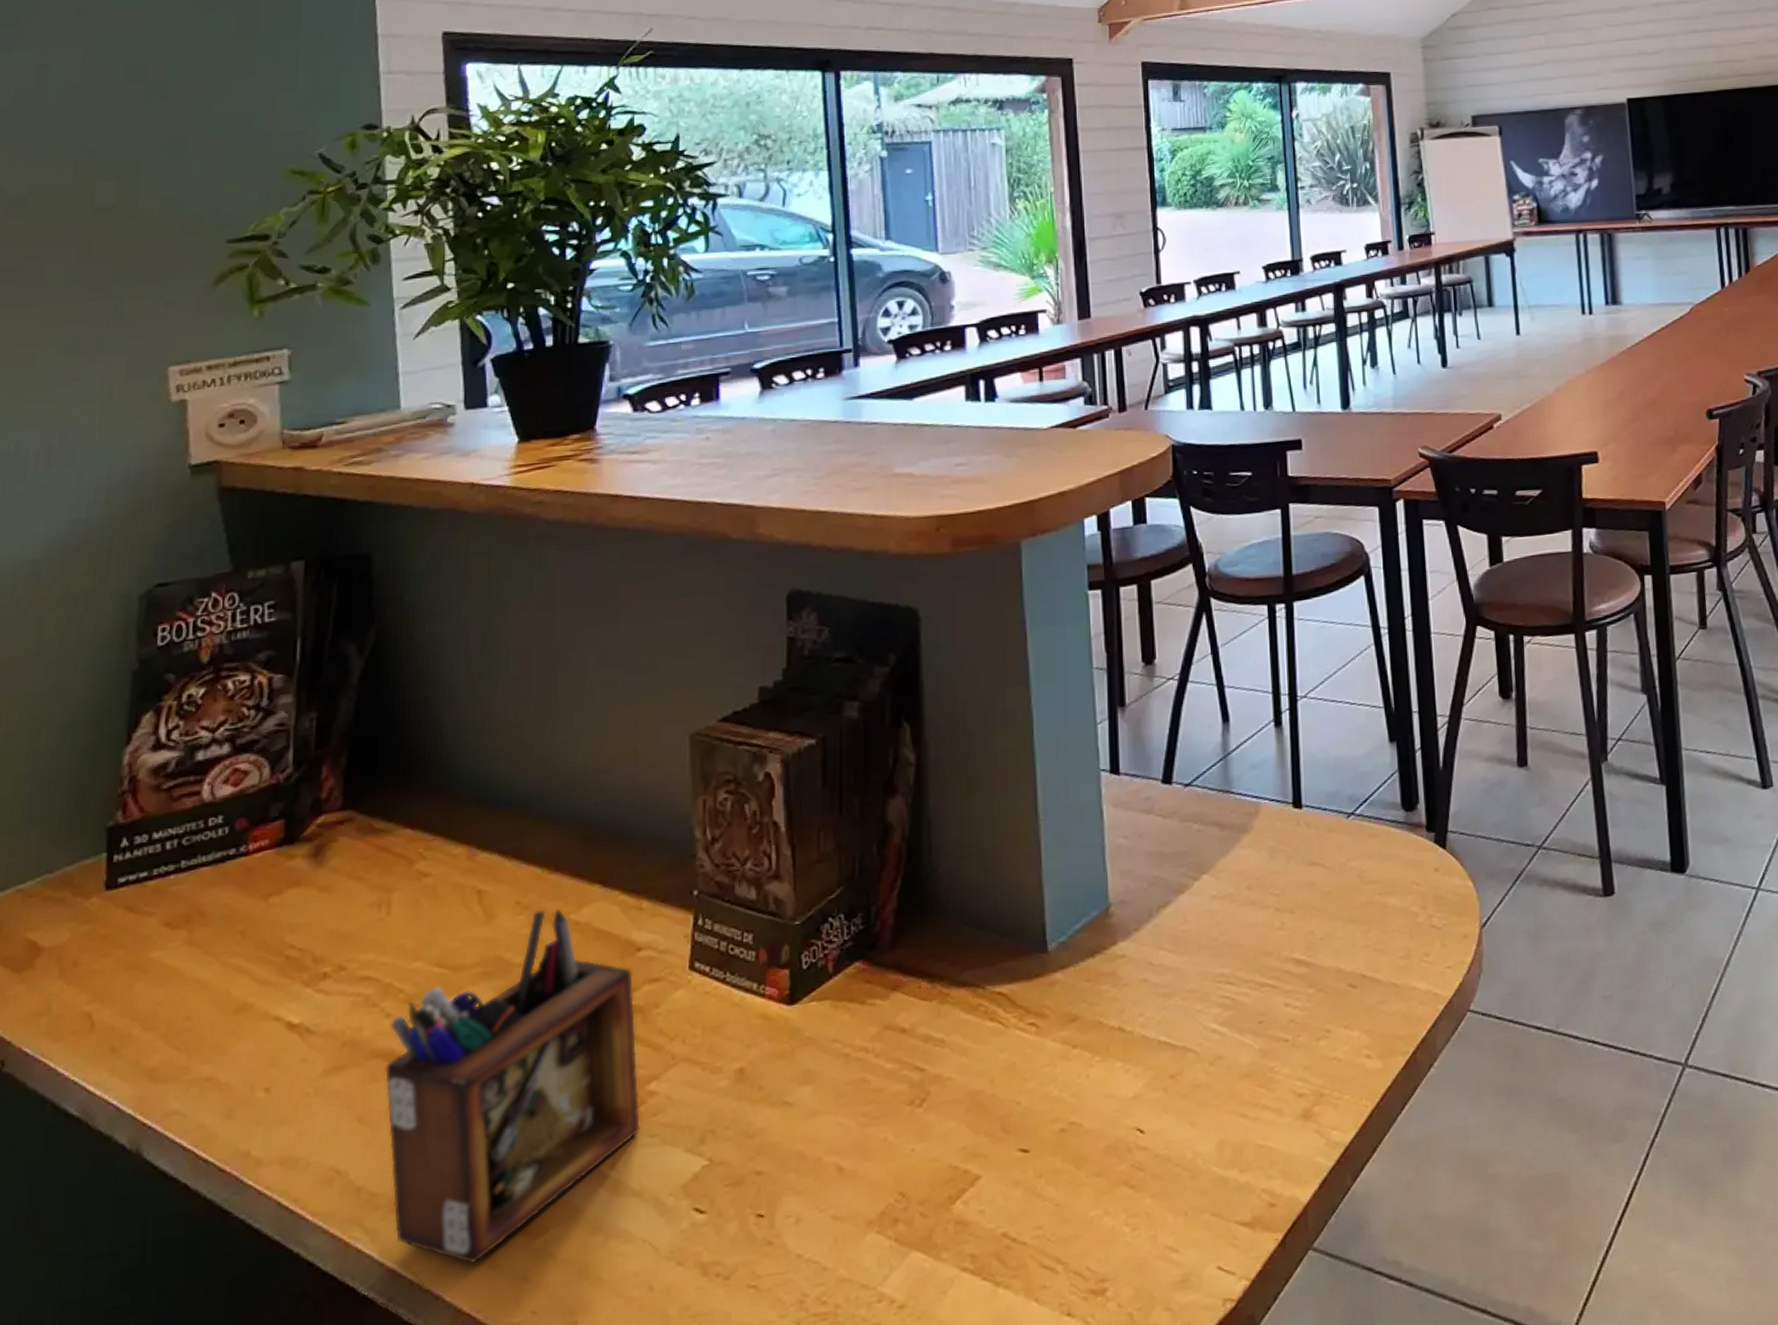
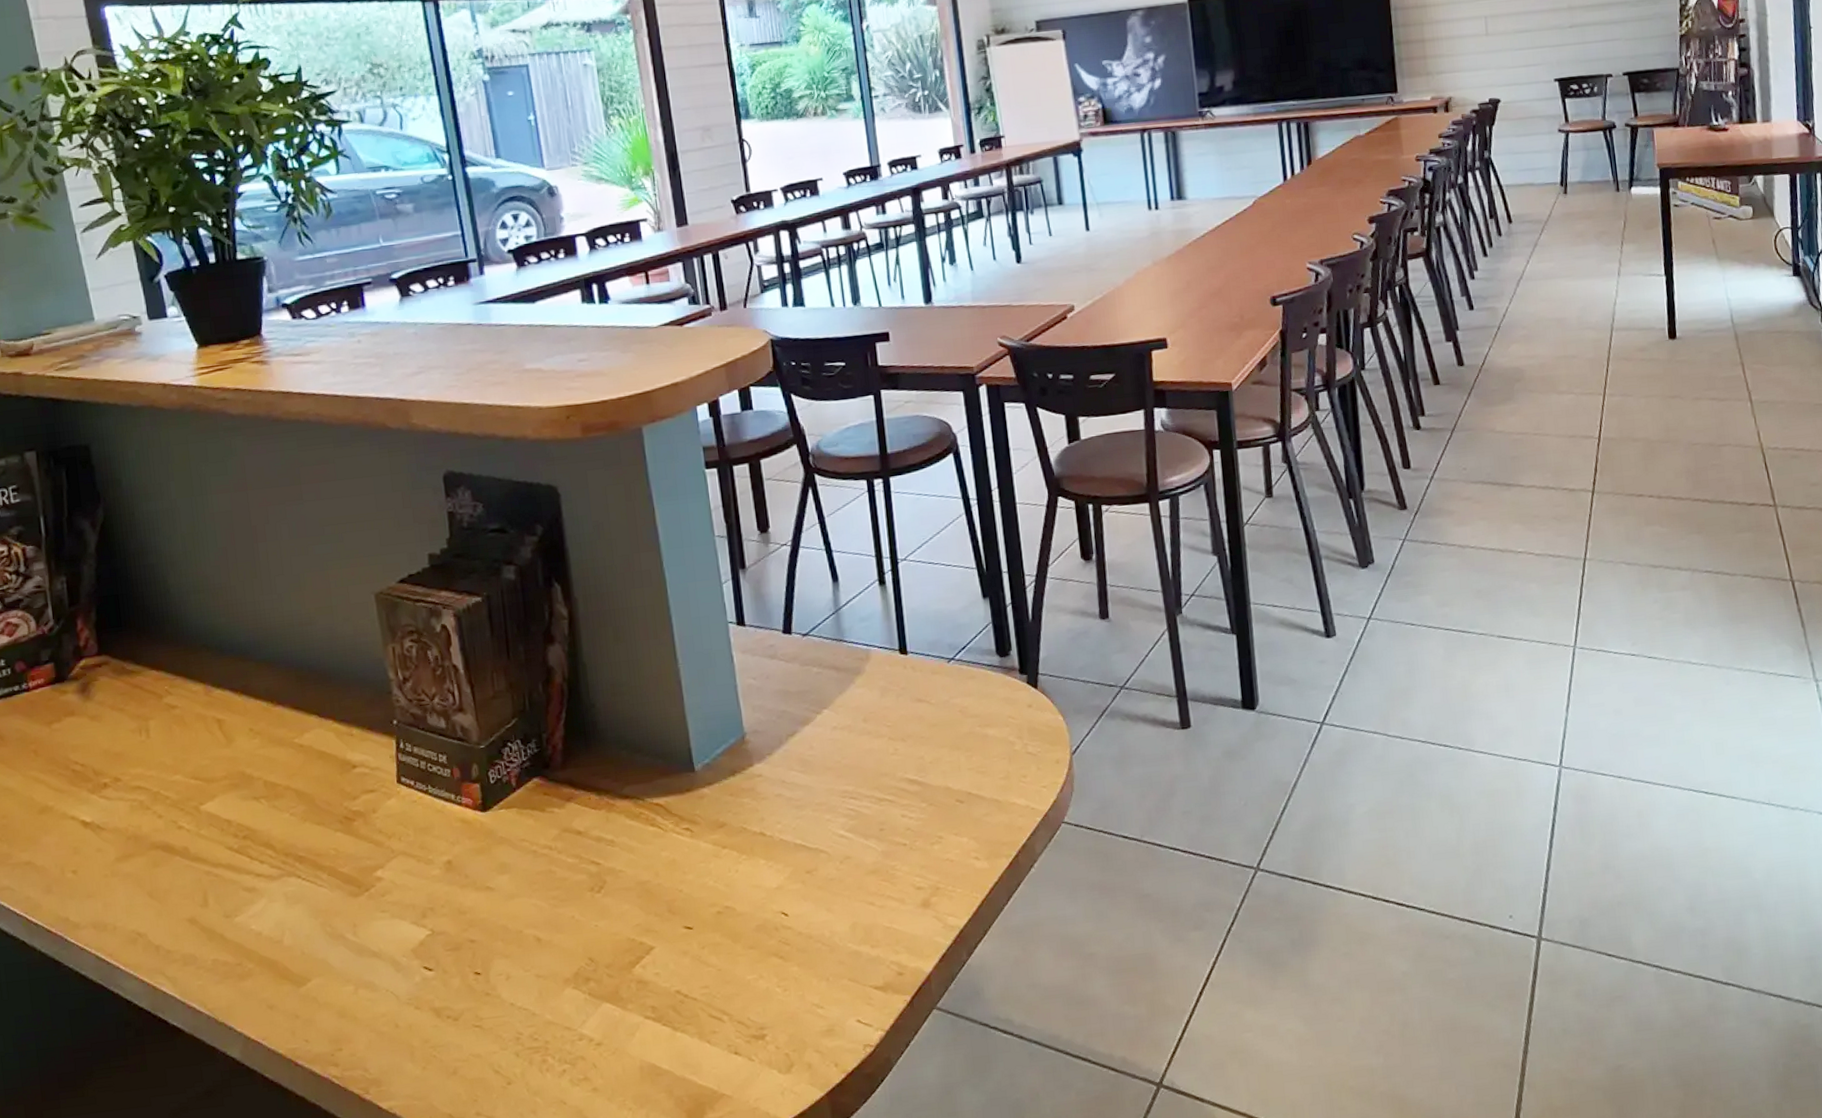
desk organizer: present [385,908,640,1264] -> none [162,734,373,1005]

